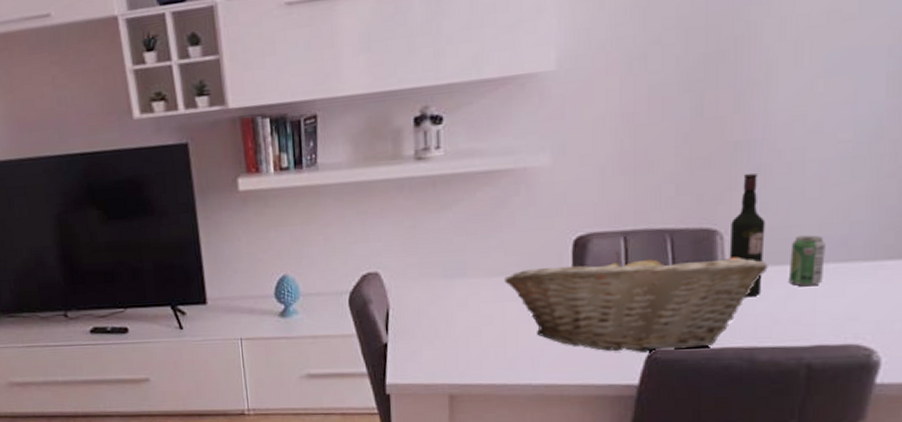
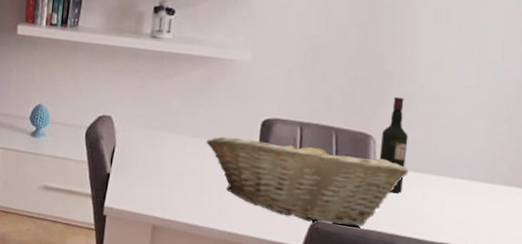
beverage can: present [788,235,826,287] -> none [423,152,454,195]

